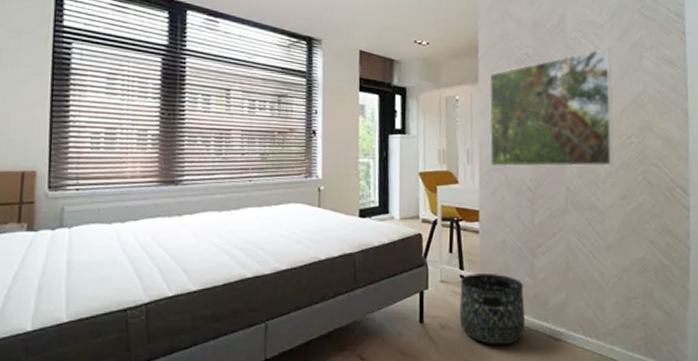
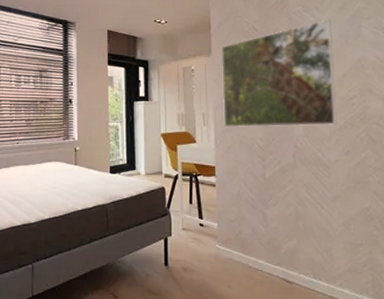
basket: present [459,274,526,345] -> none [200,222,260,287]

